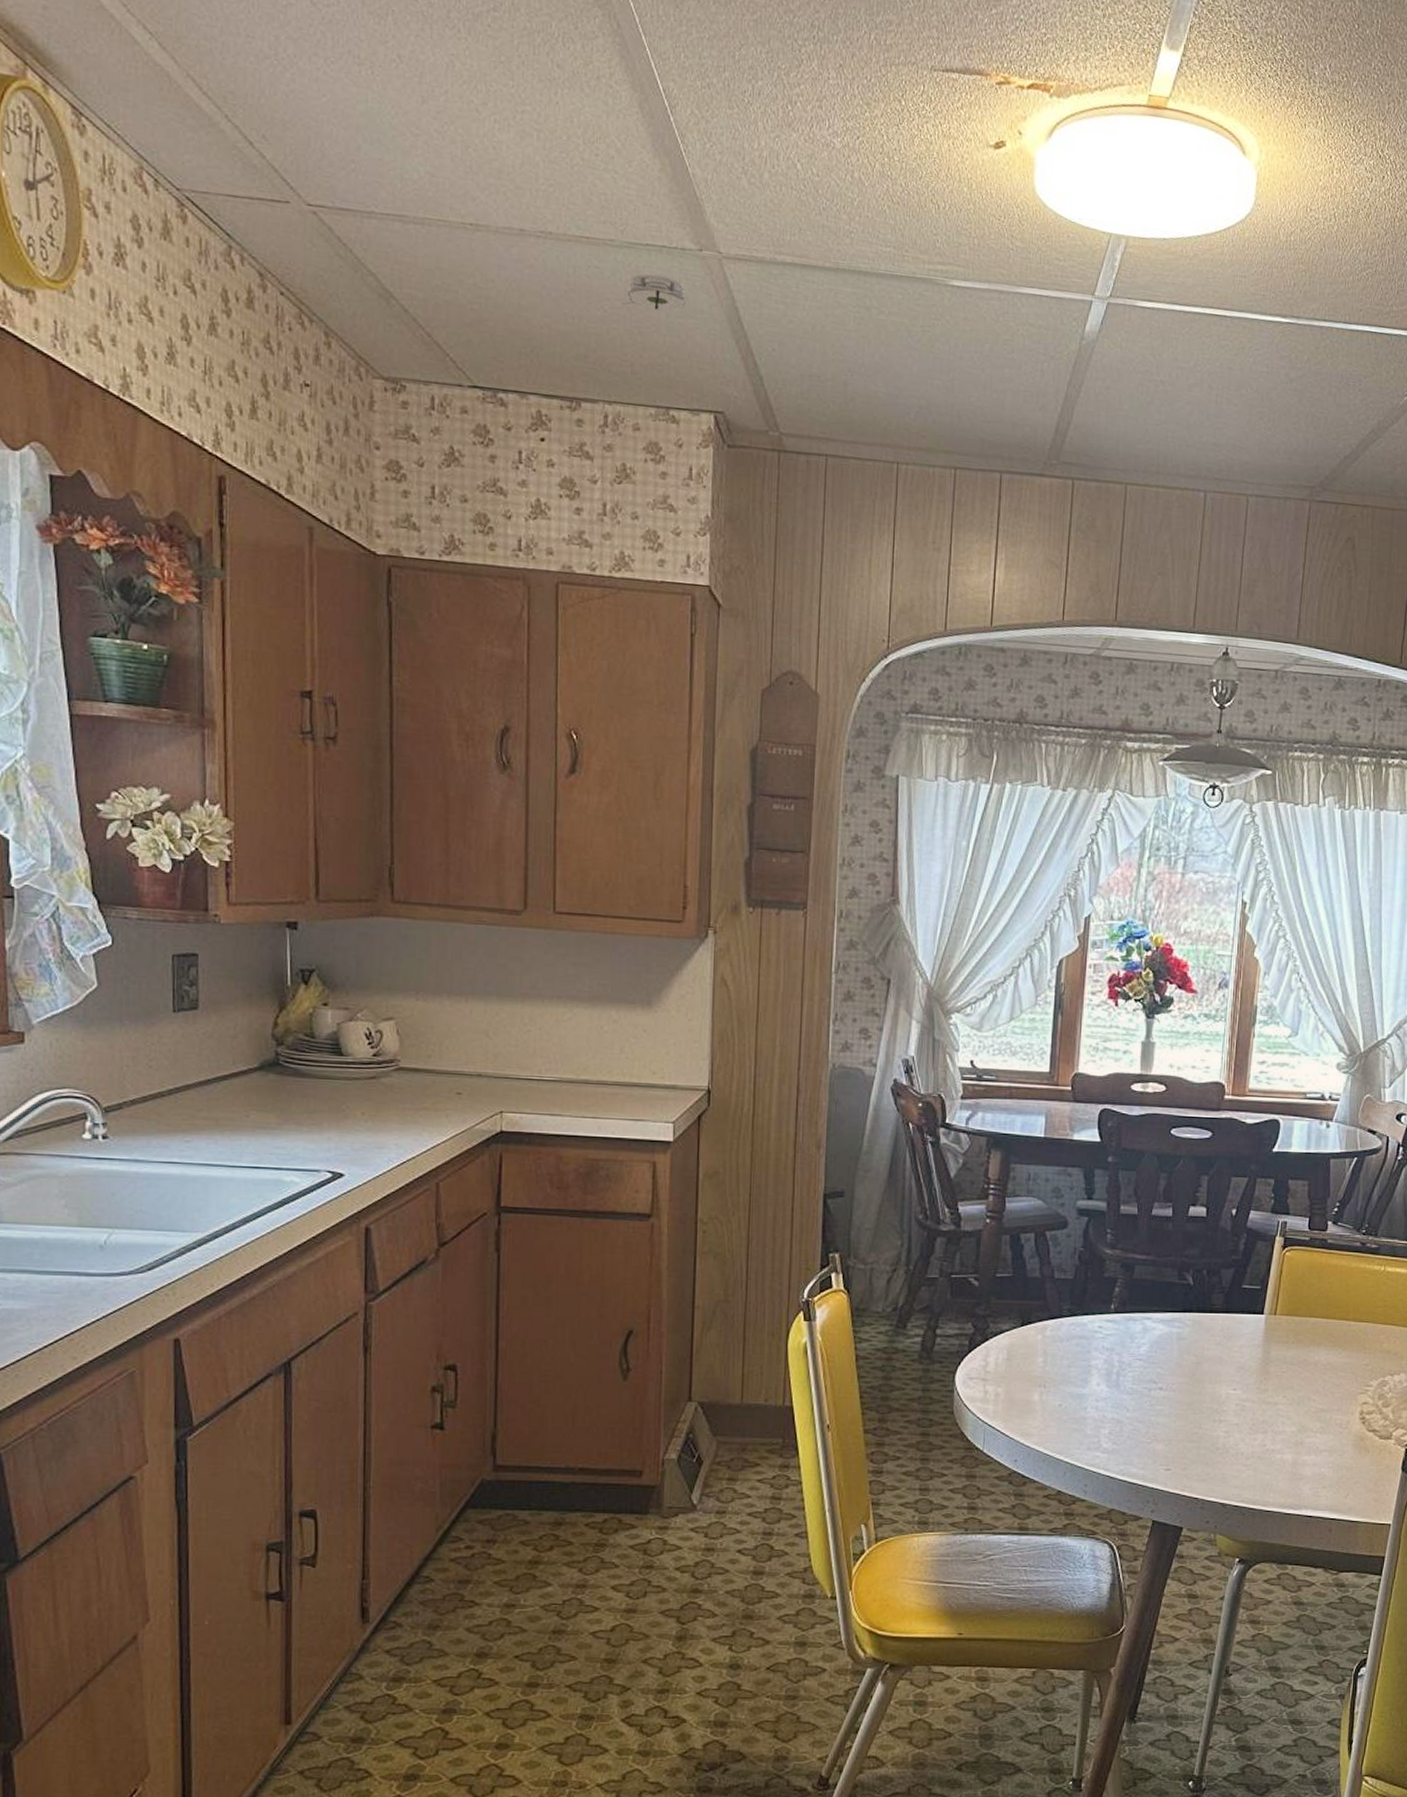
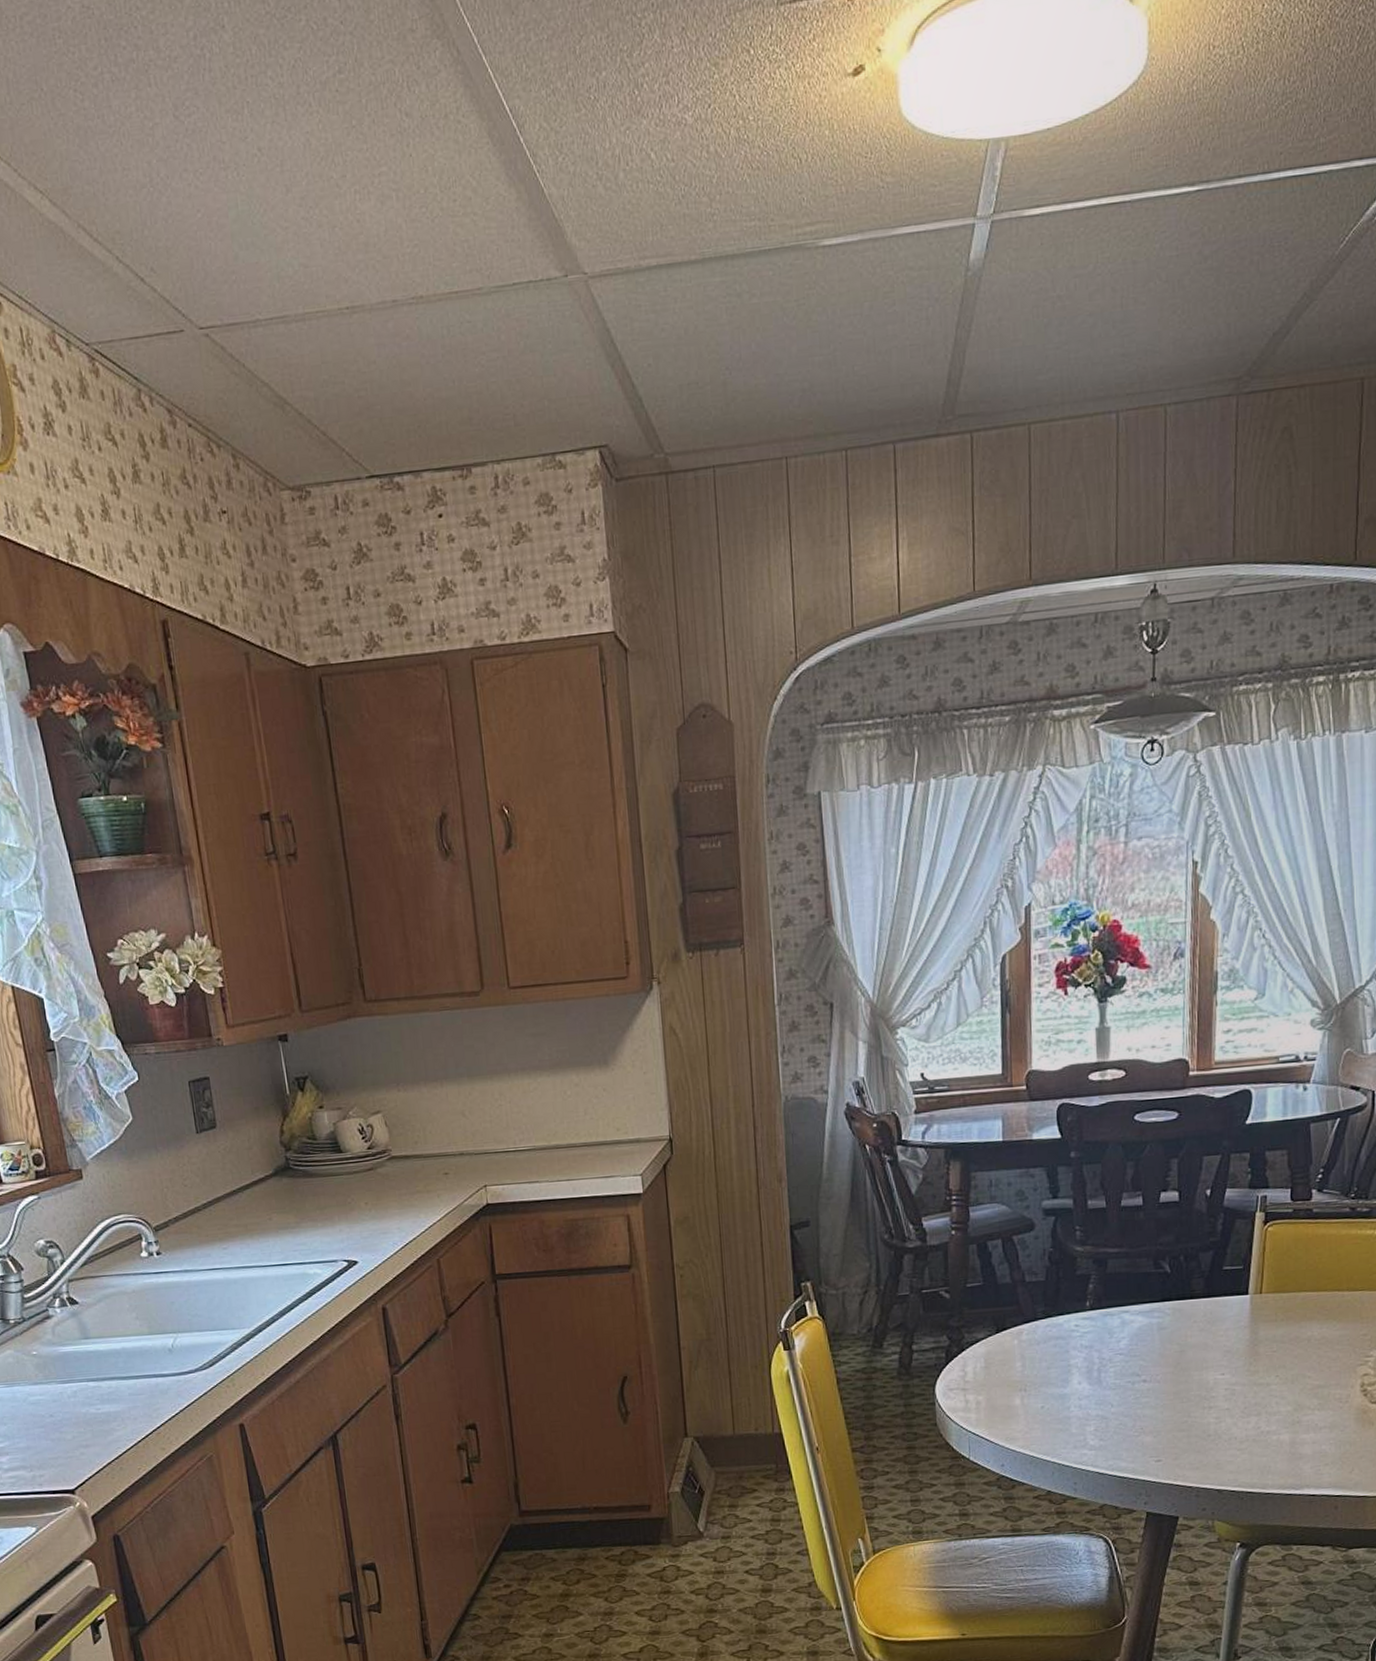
smoke detector: present [621,273,690,311] -> none [497,313,562,355]

